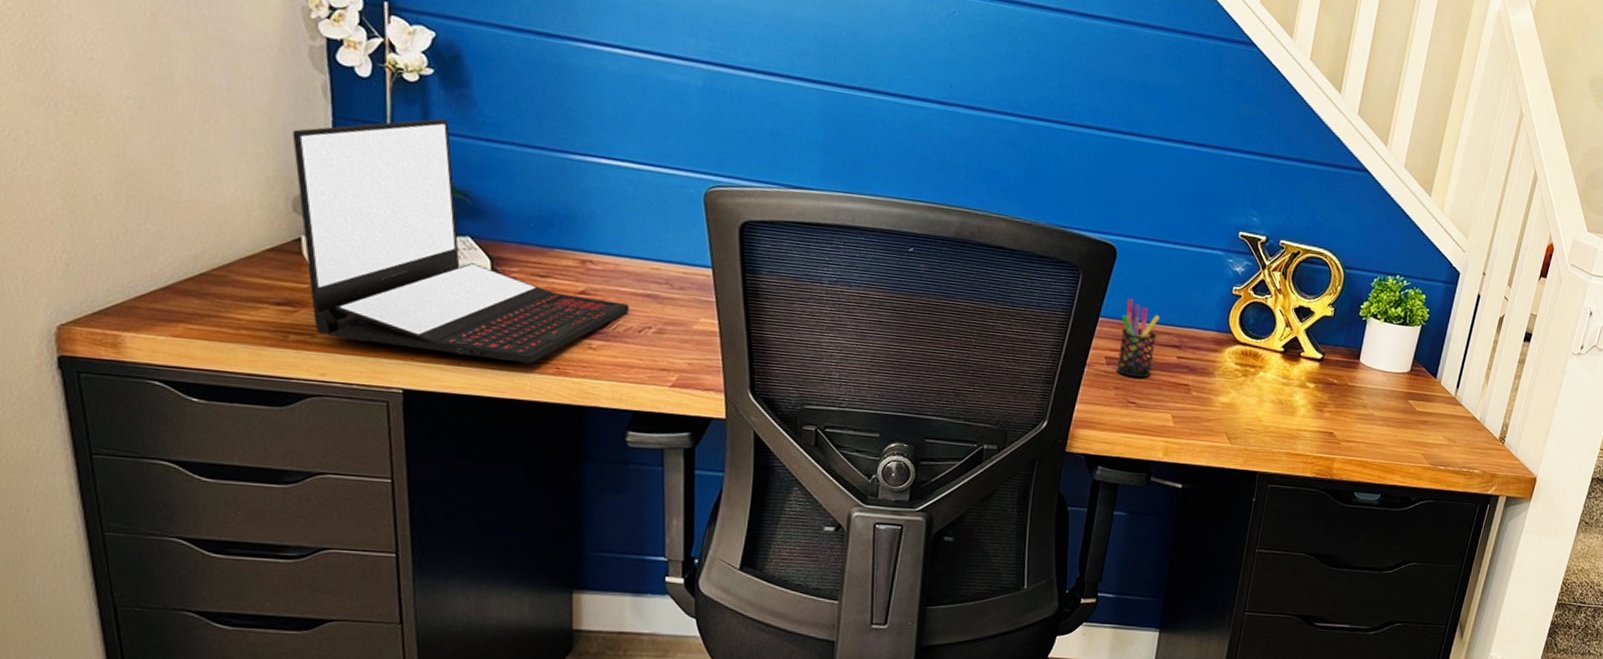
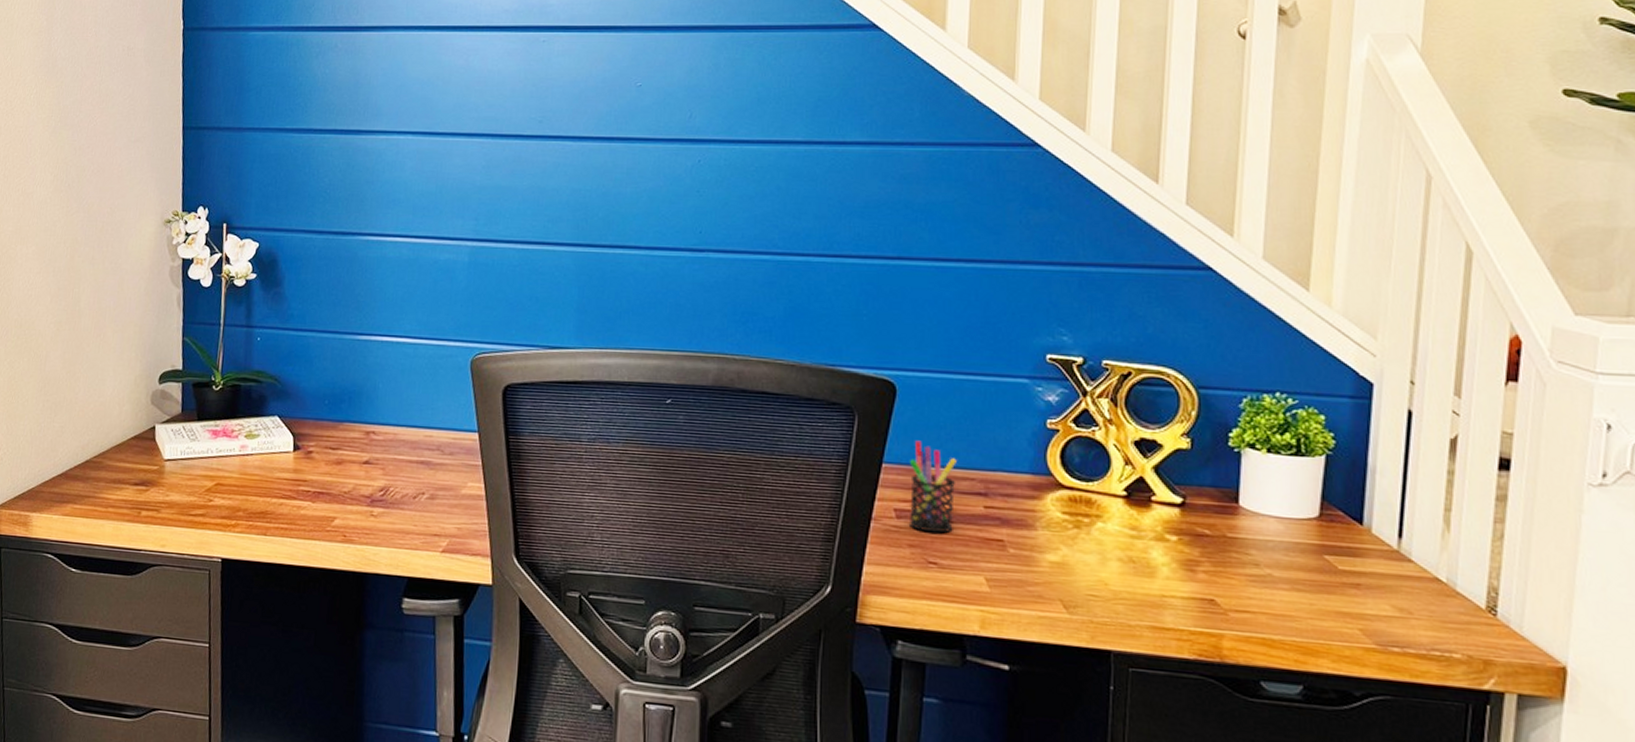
laptop: present [292,118,630,364] -> none [154,314,406,532]

